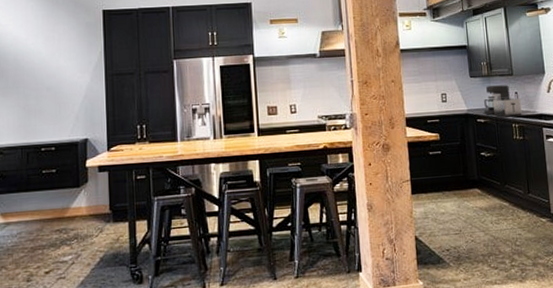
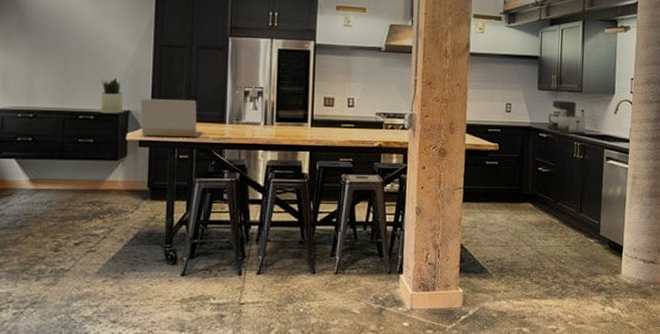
planter: none [58,109,83,145] -> present [98,77,125,115]
laptop: none [96,123,157,162] -> present [140,99,203,138]

